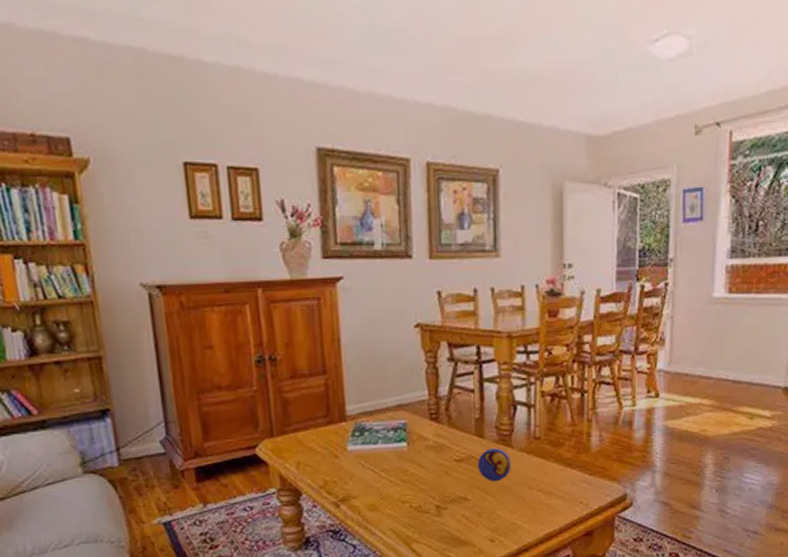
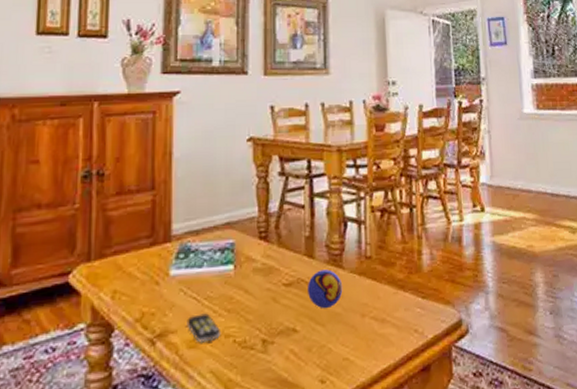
remote control: none [366,483,397,507] -> present [187,313,220,343]

